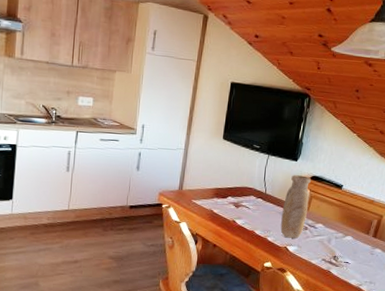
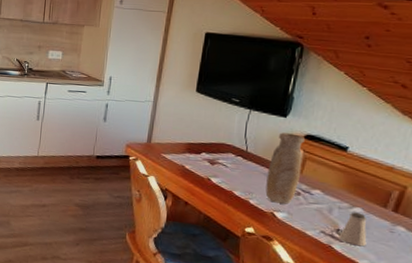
saltshaker: none [335,240,356,269] -> present [339,212,368,247]

